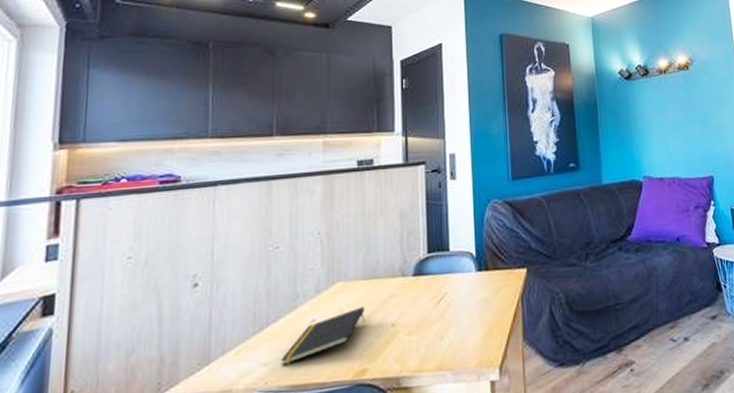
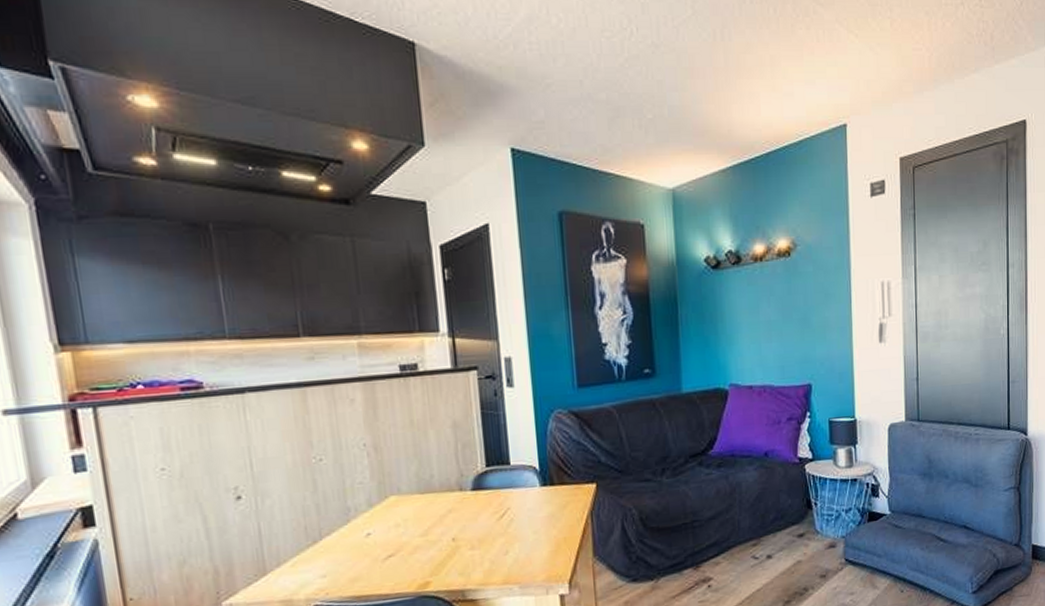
notepad: present [279,306,365,365] -> none [338,520,423,577]

